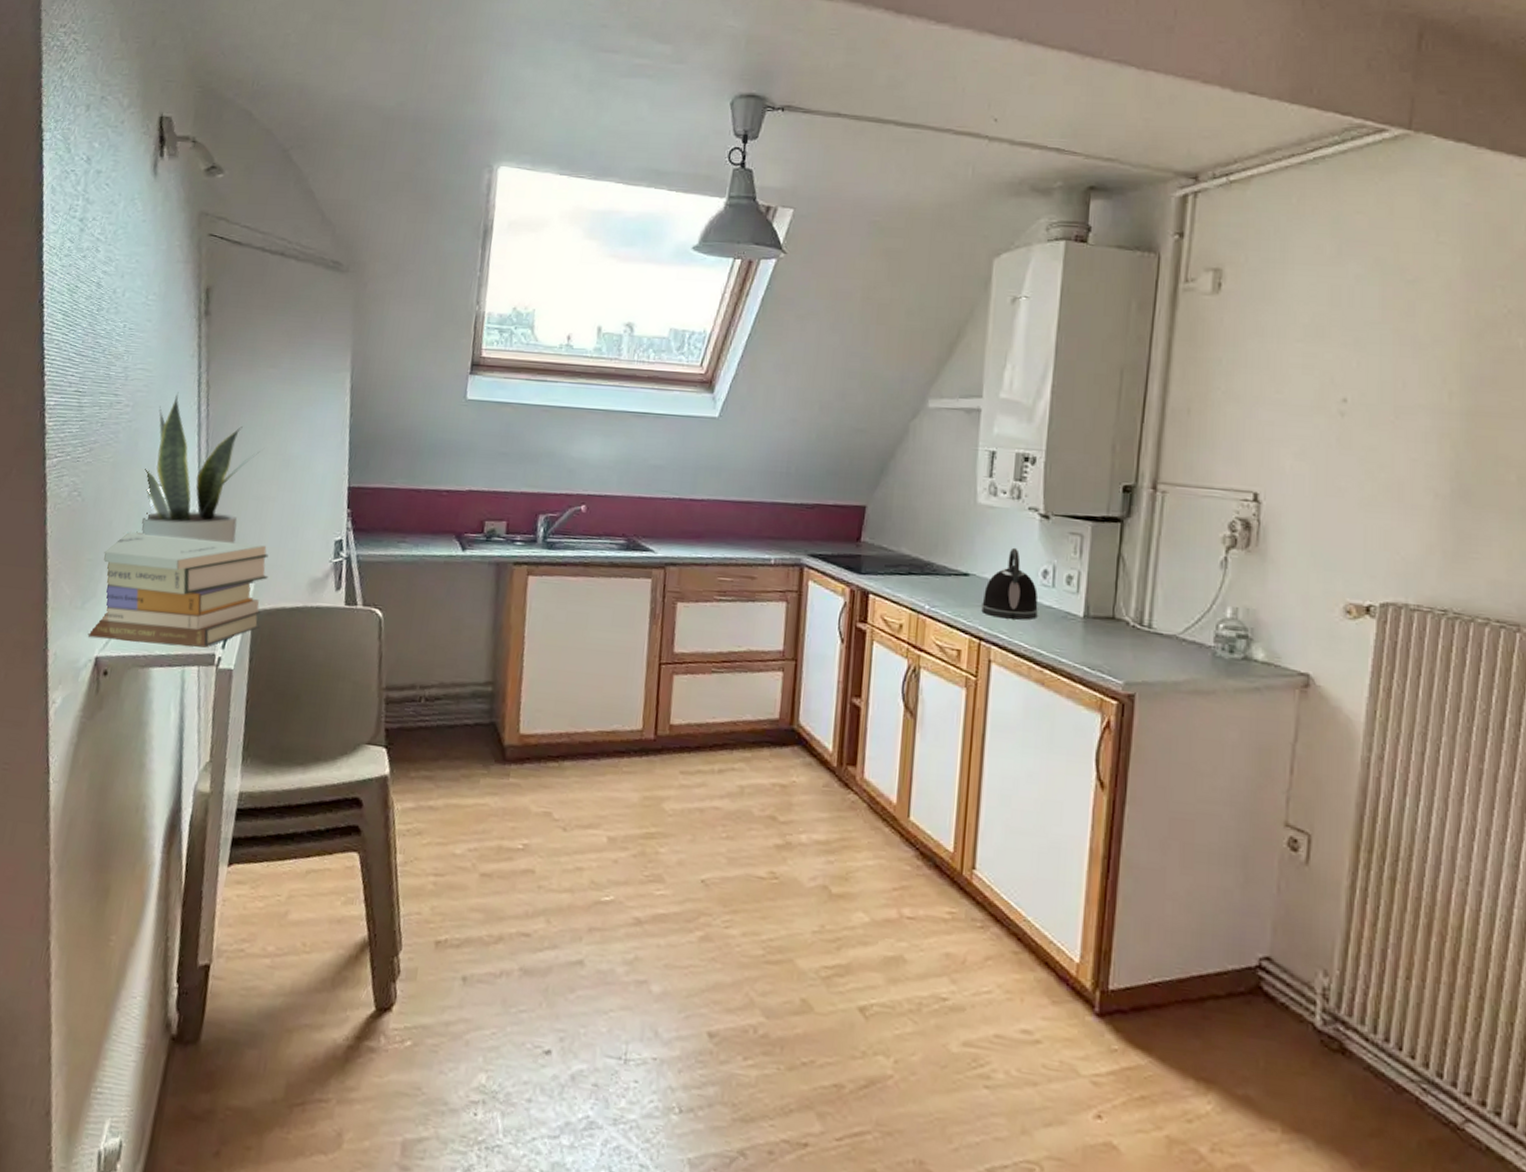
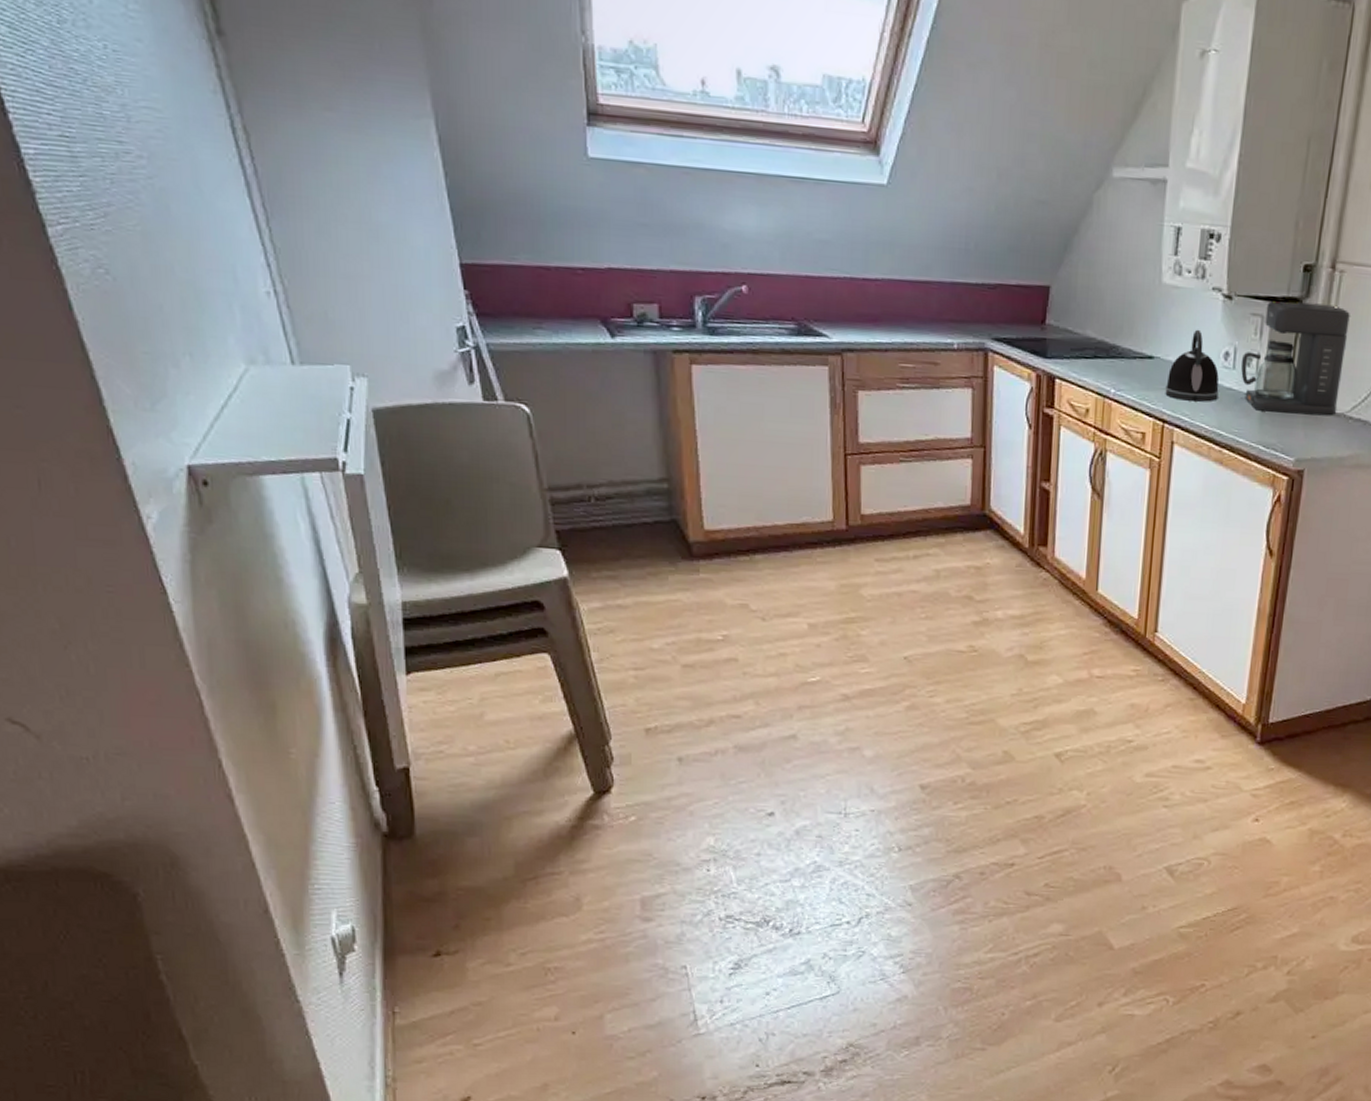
books: present [87,532,269,648] -> none [162,318,385,451]
potted plant: present [136,392,260,543] -> none [186,140,338,331]
coffee maker: none [1061,521,1176,637] -> present [1241,301,1350,415]

